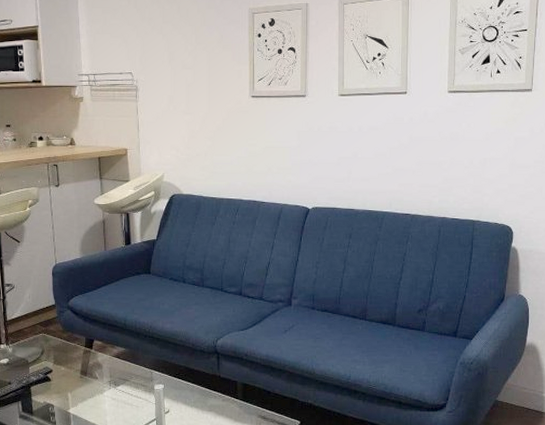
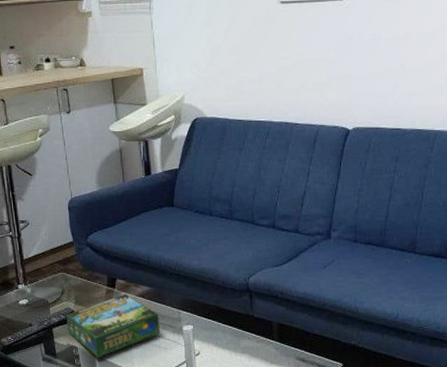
board game: none [45,355,134,416] -> present [66,294,161,358]

